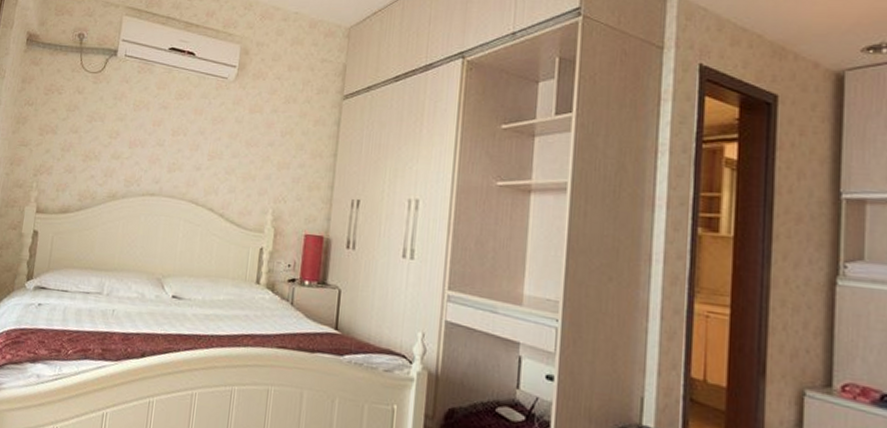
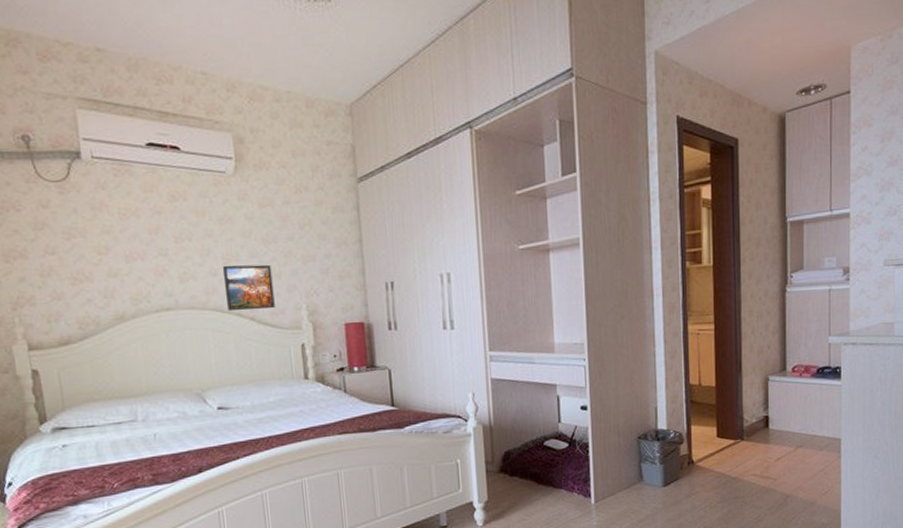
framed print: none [202,161,249,208] -> present [222,264,275,312]

